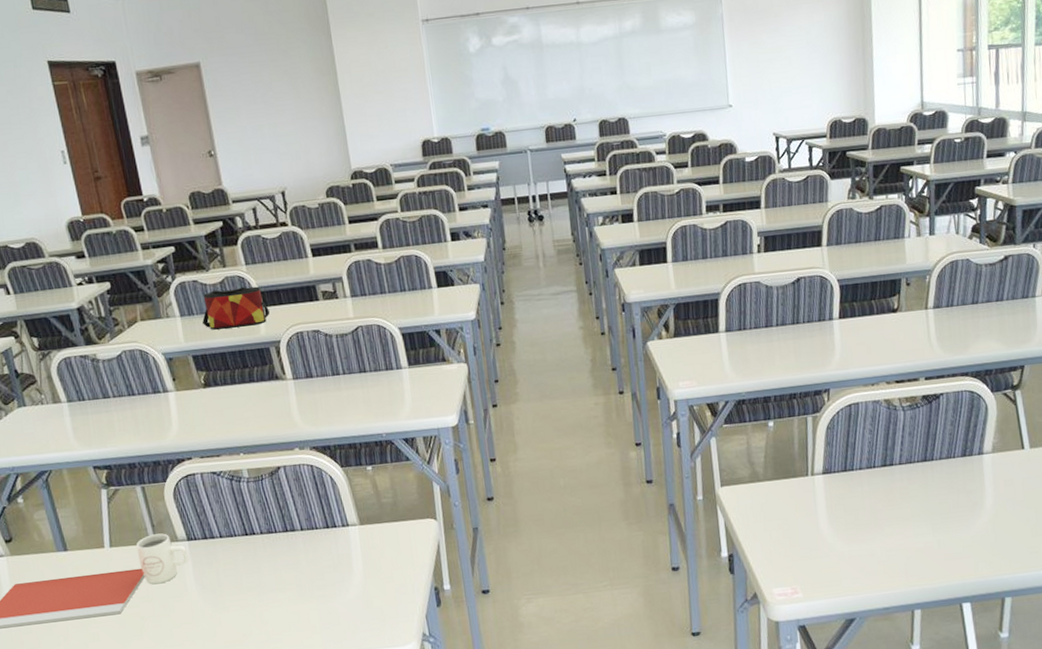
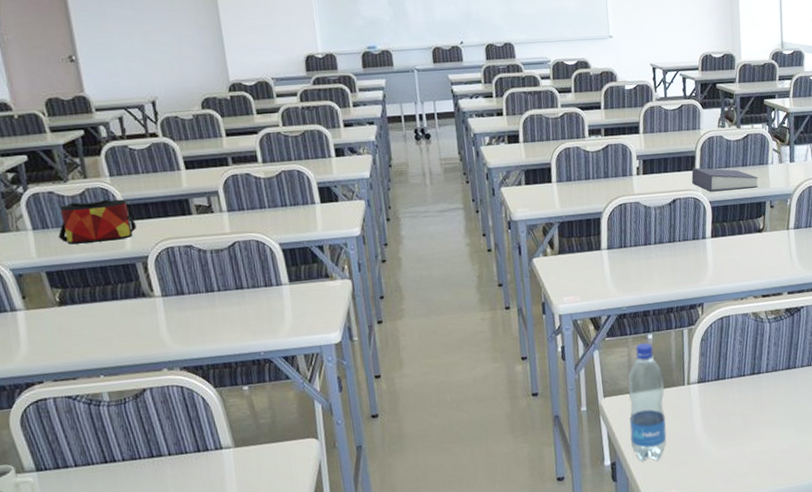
bottle: none [746,430,788,554] -> present [628,343,667,461]
book: none [817,243,893,270] -> present [691,167,759,192]

